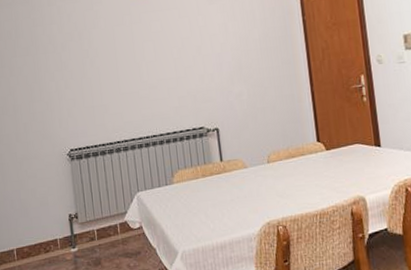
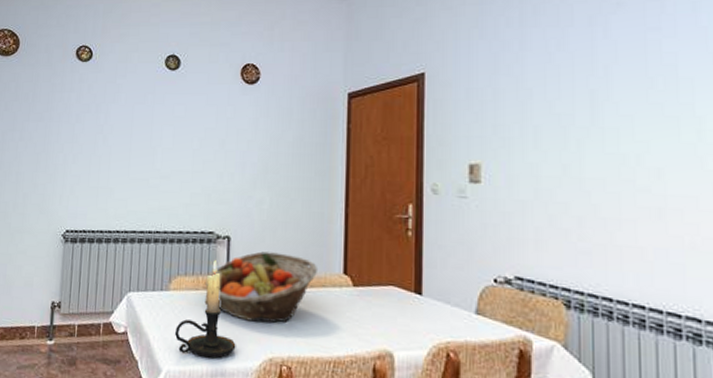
candle holder: none [184,149,238,234] -> present [175,259,236,359]
fruit basket: none [202,134,296,196] -> present [204,251,317,323]

